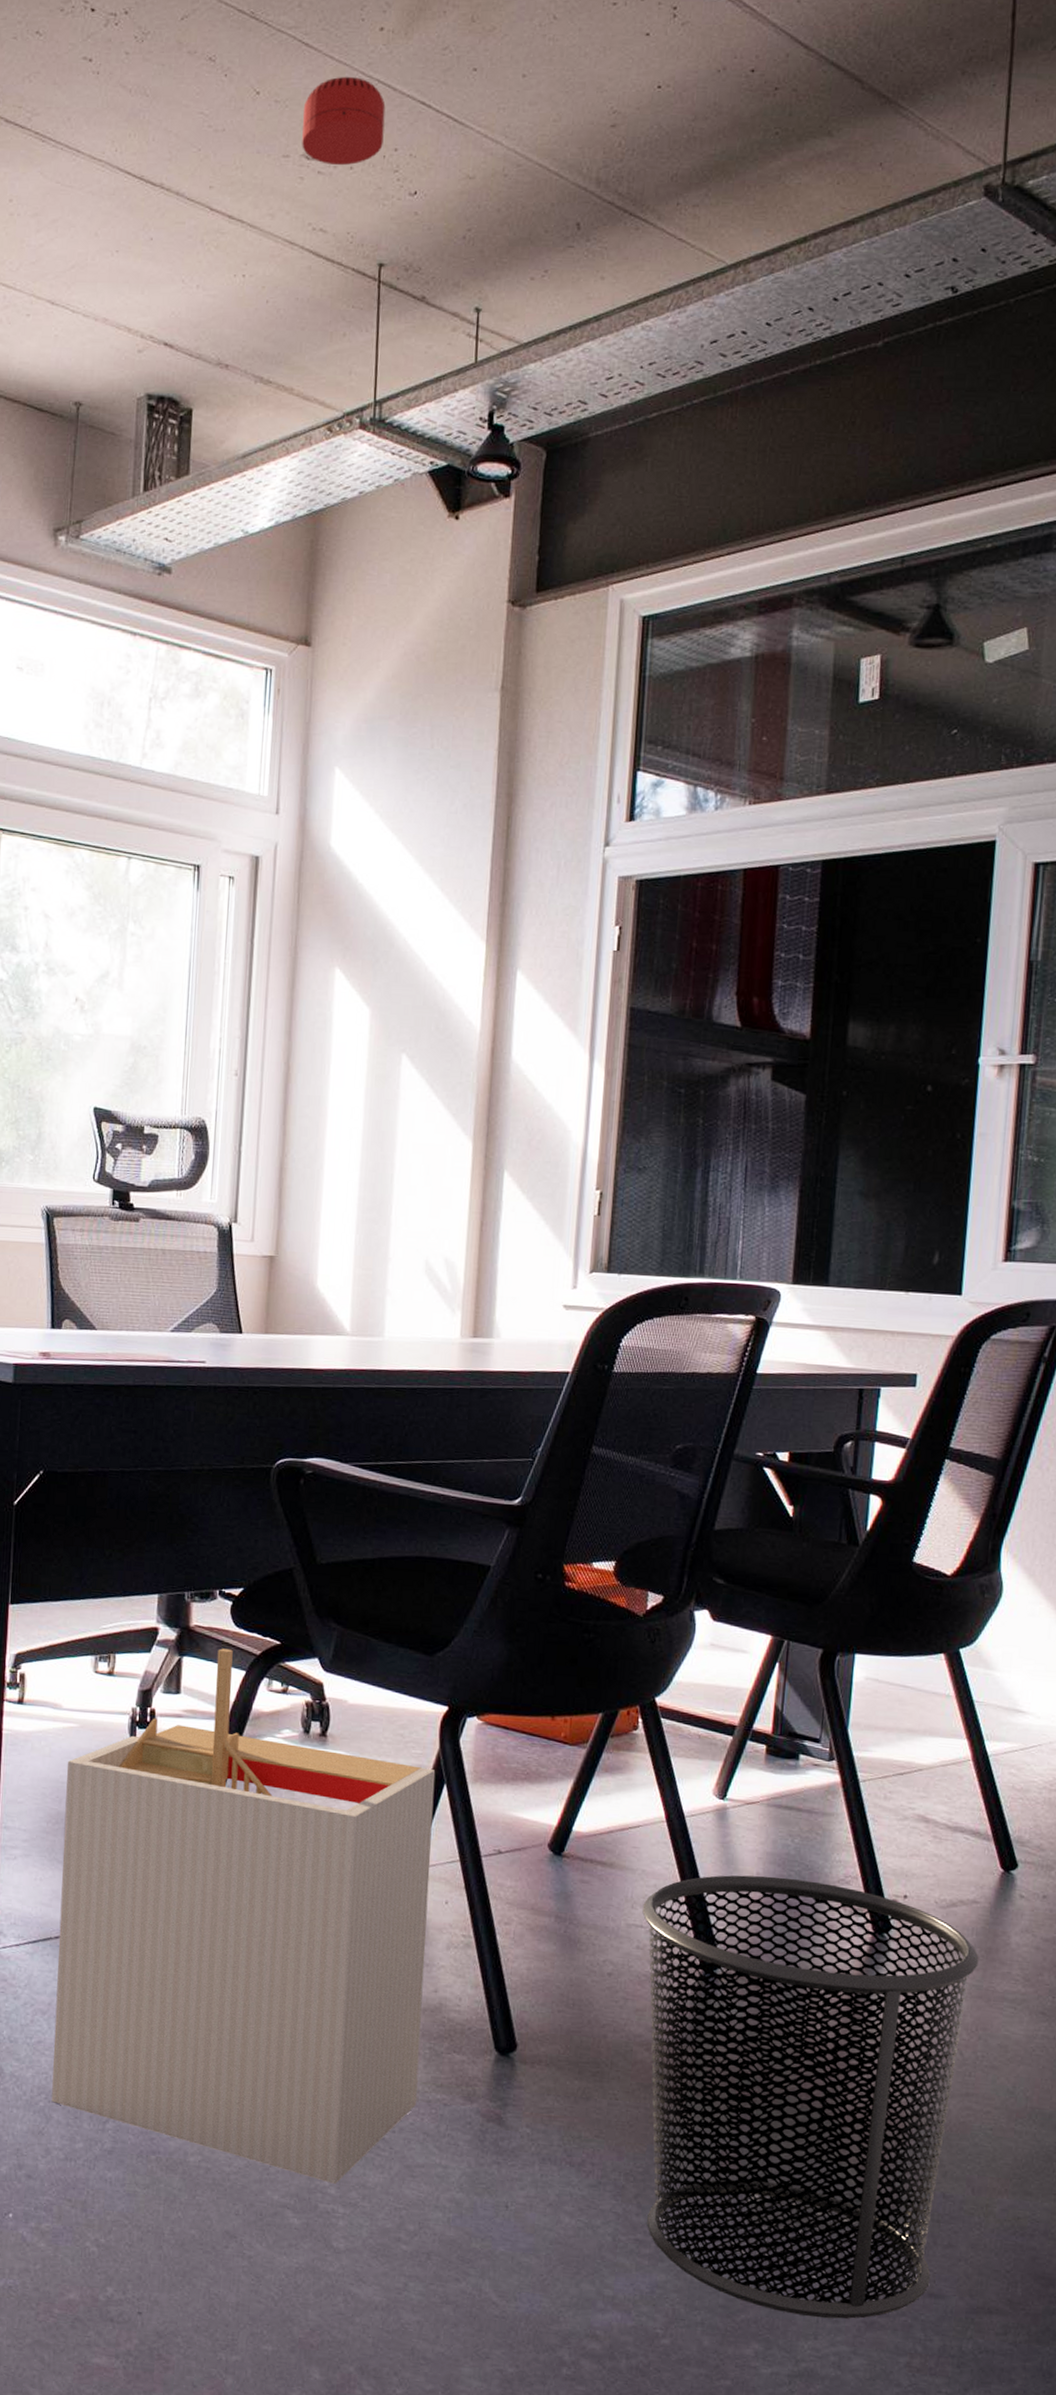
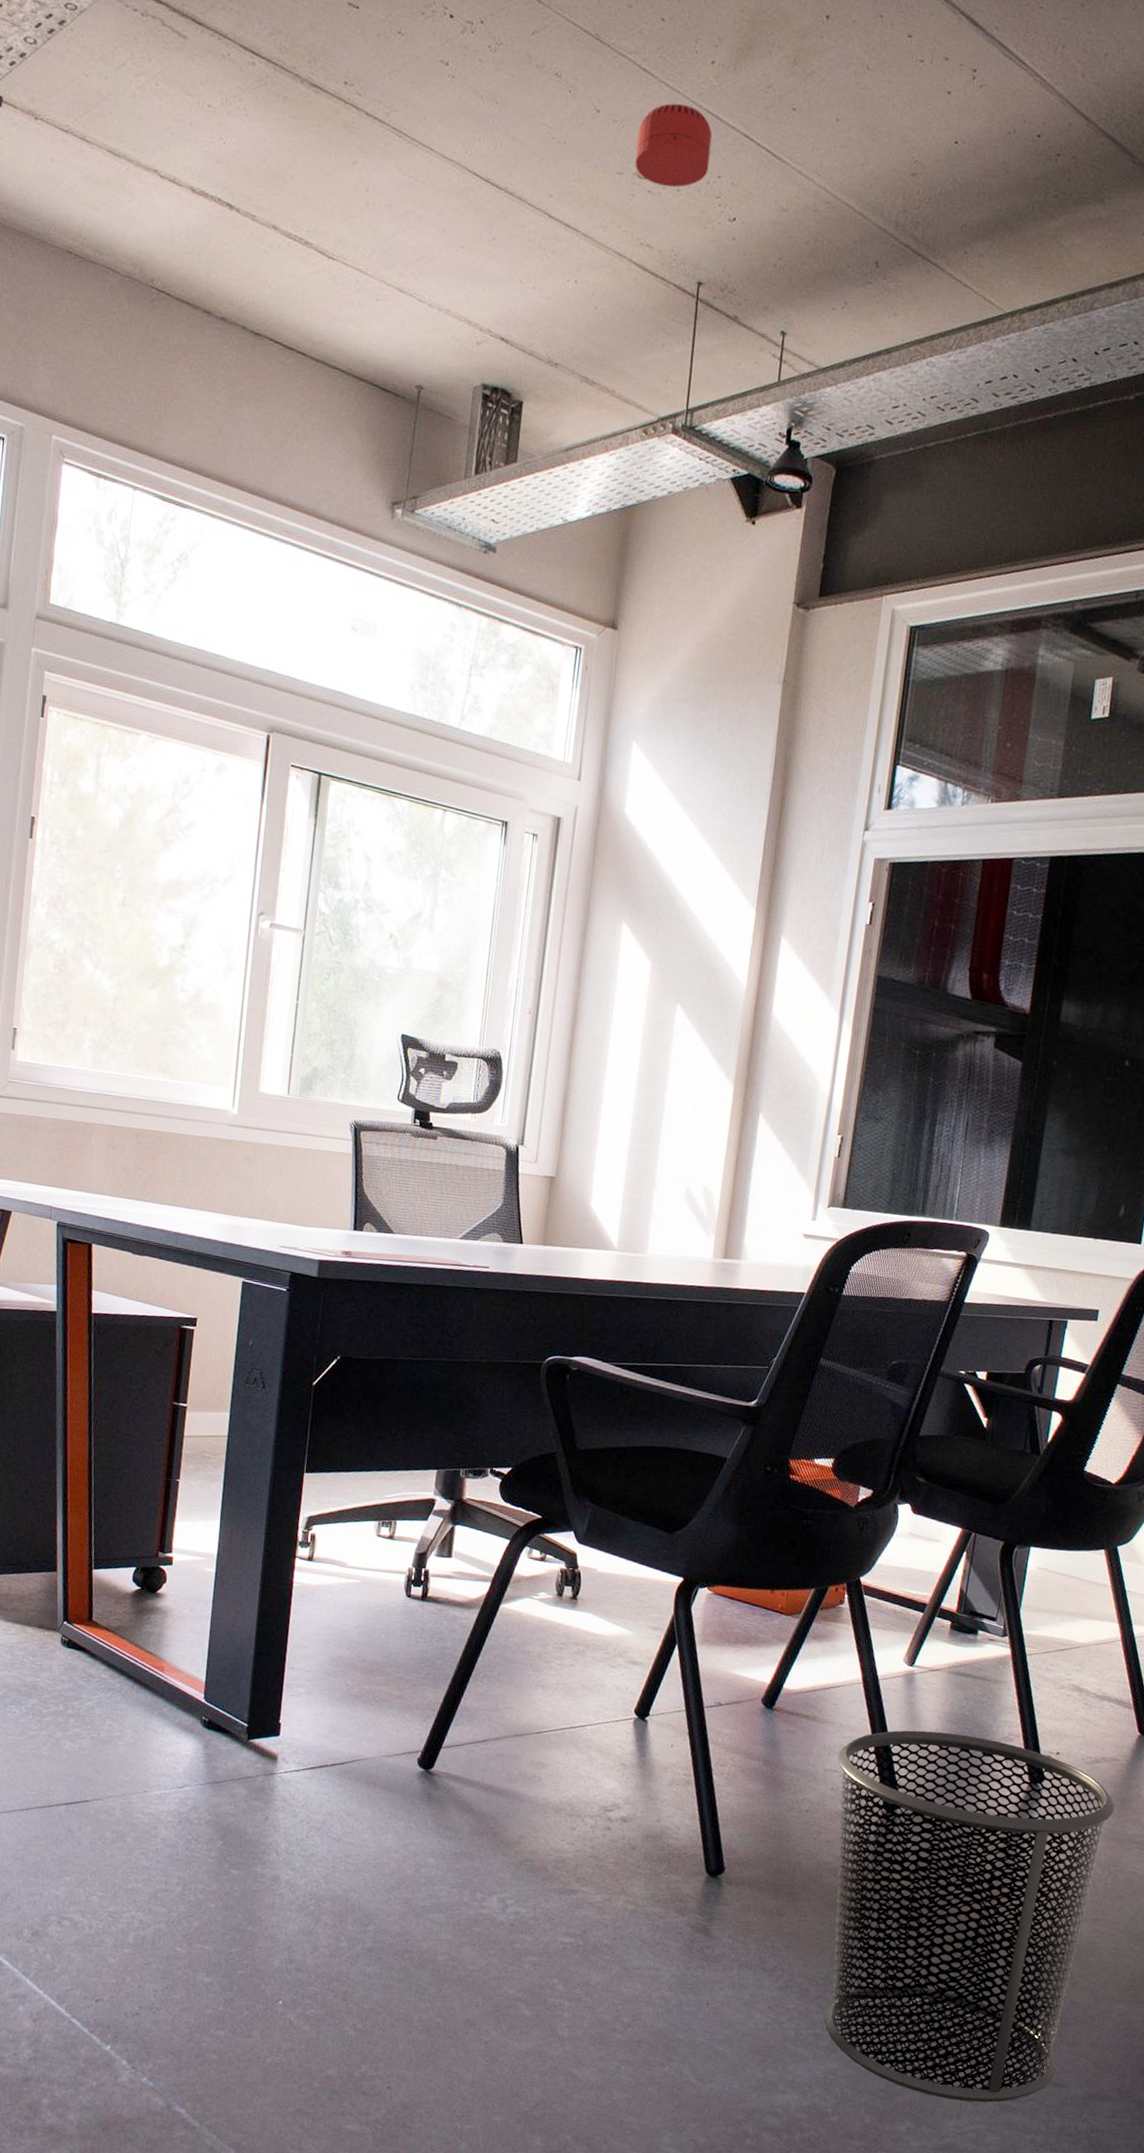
storage bin: present [51,1648,436,2184] -> none [321,1519,669,1982]

